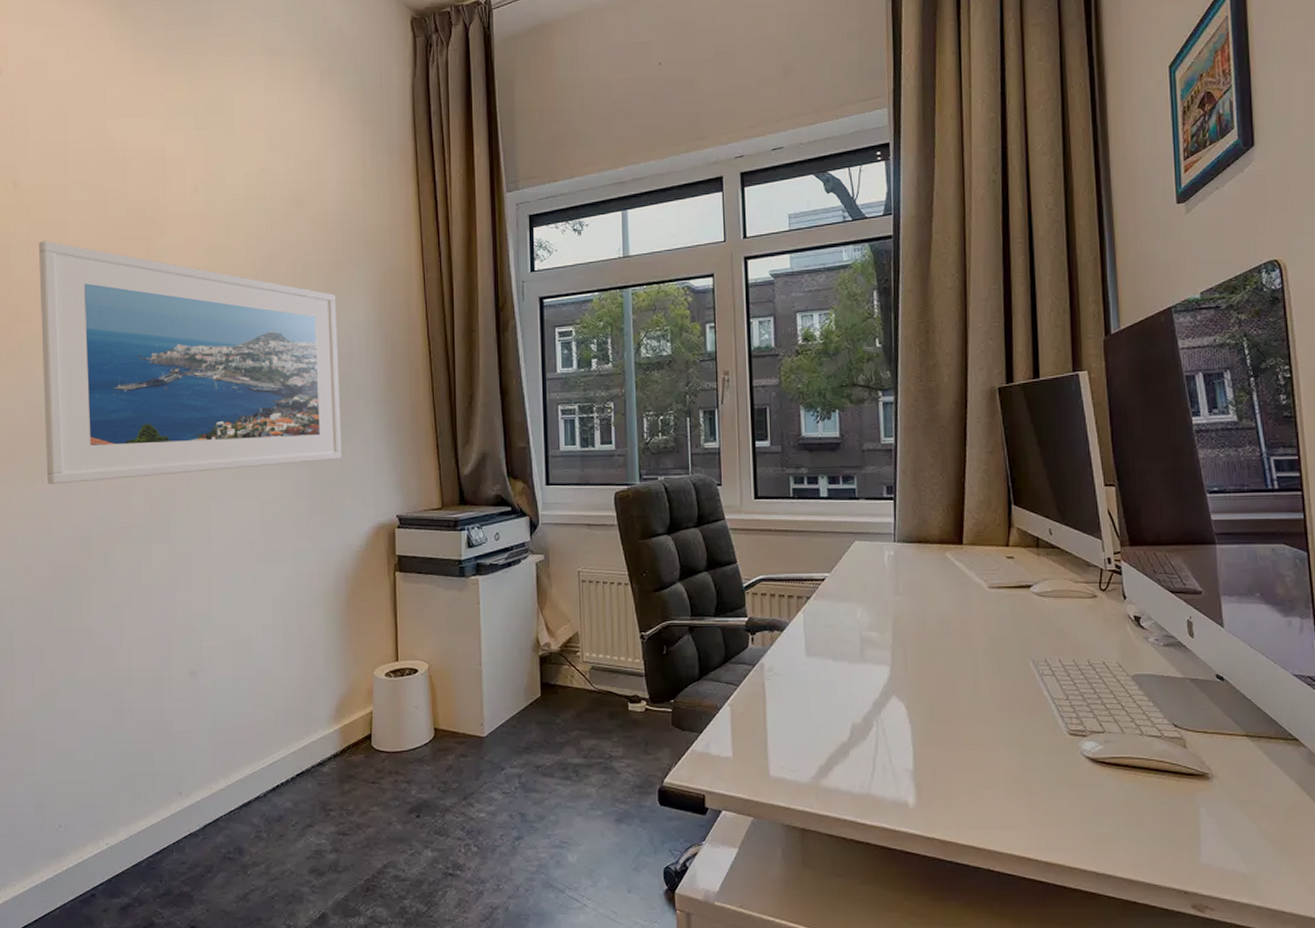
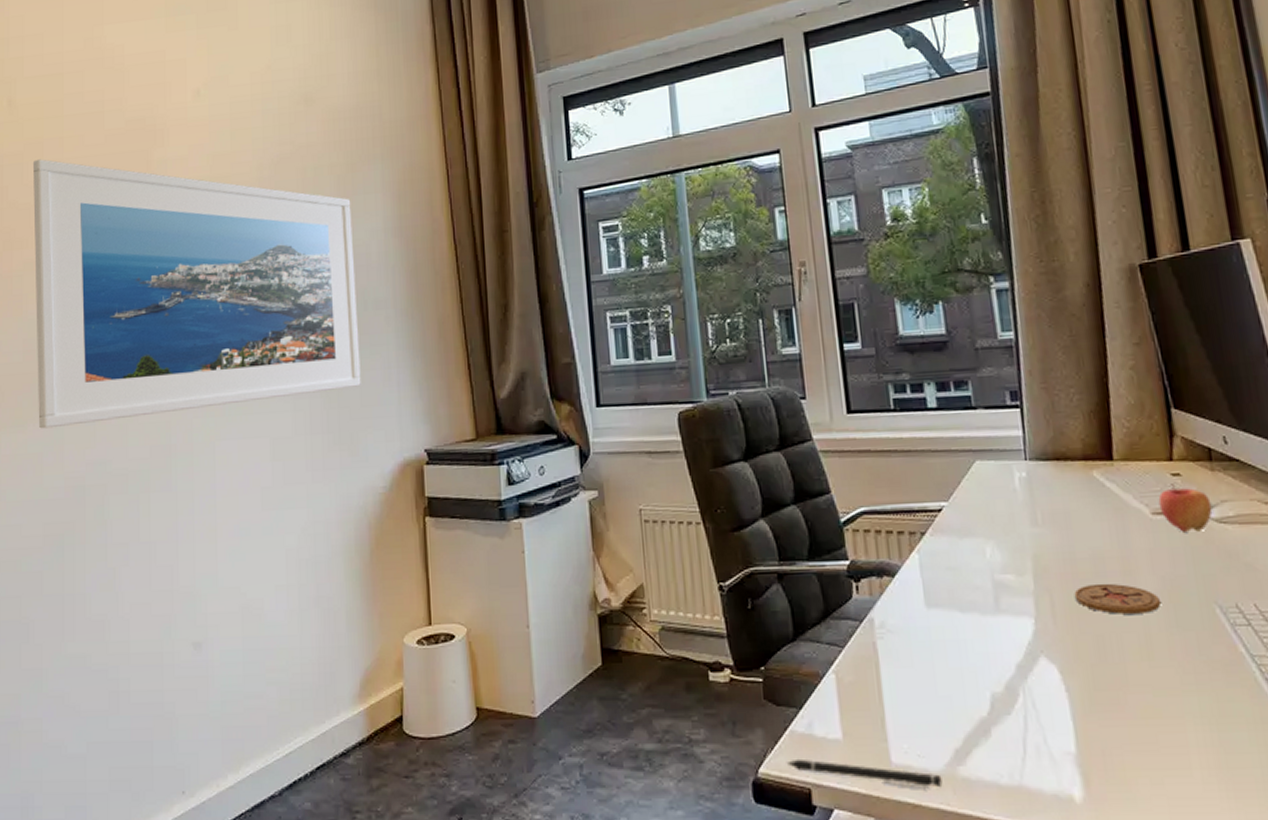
pen: none [686,771,808,795] -> present [786,758,943,789]
coaster: none [922,640,988,665] -> present [1074,583,1160,614]
apple: none [994,565,1035,603] -> present [1158,484,1213,532]

